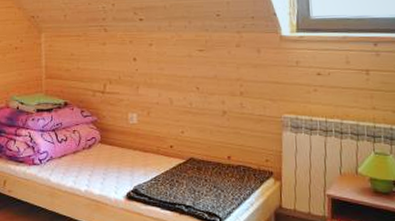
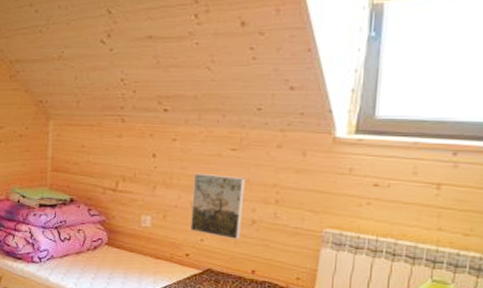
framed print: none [170,72,215,130] -> present [190,172,245,240]

